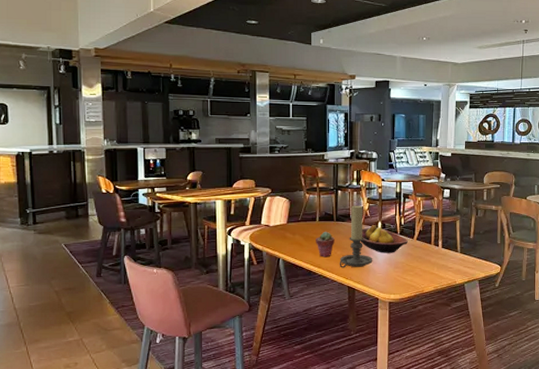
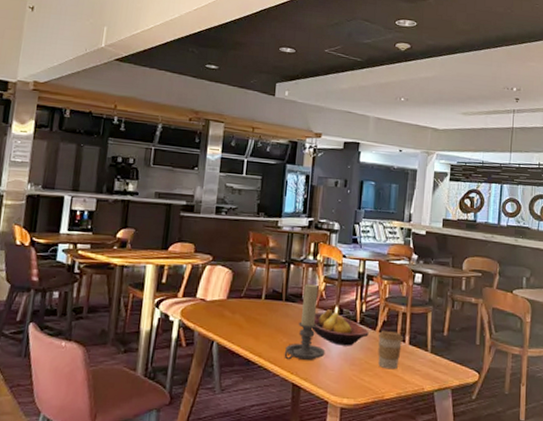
potted succulent: present [316,231,335,258] -> none [258,312,282,345]
coffee cup: none [415,239,437,269] -> present [378,331,403,370]

